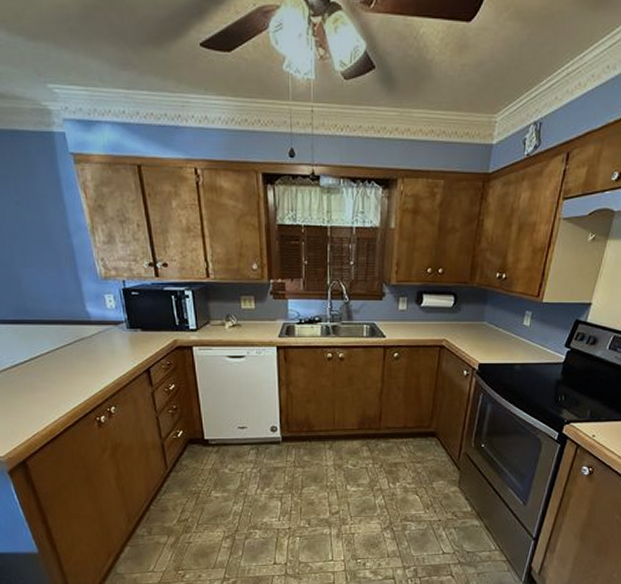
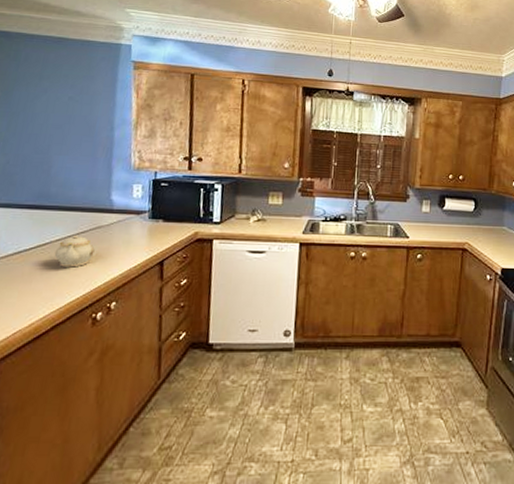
teapot: none [47,347,84,378] -> present [54,234,95,268]

